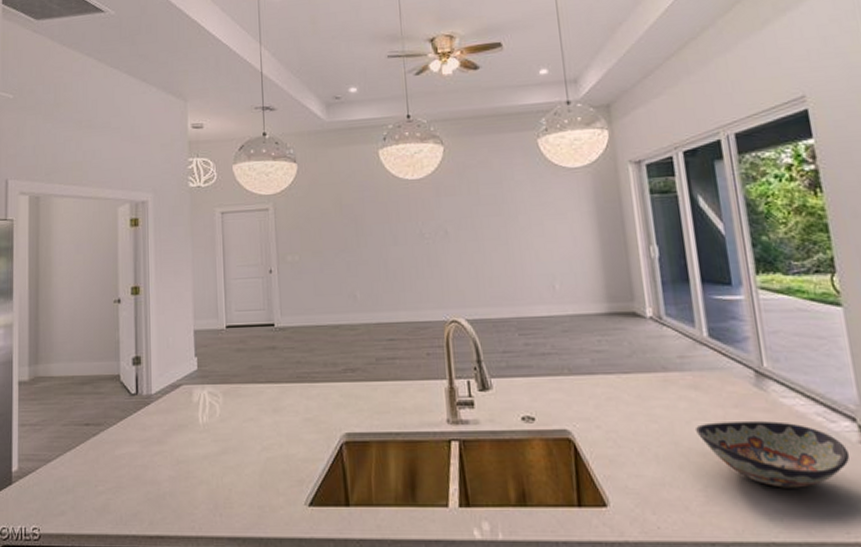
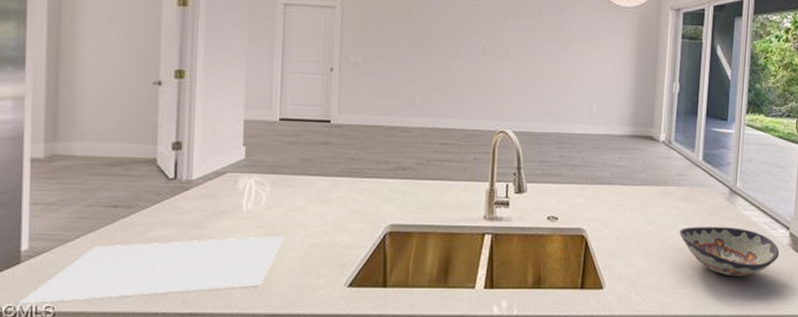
cutting board: none [11,449,240,526] -> present [19,235,284,305]

